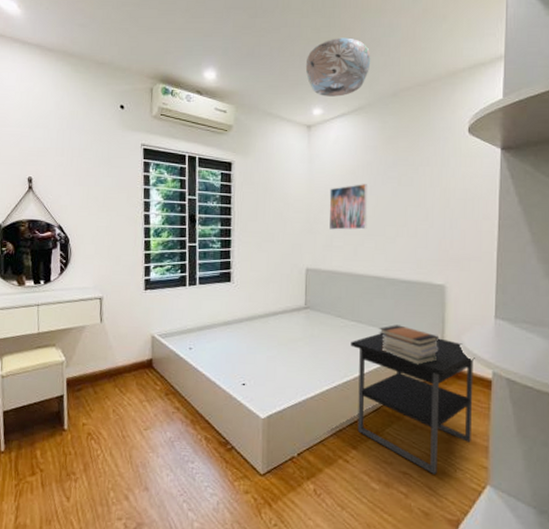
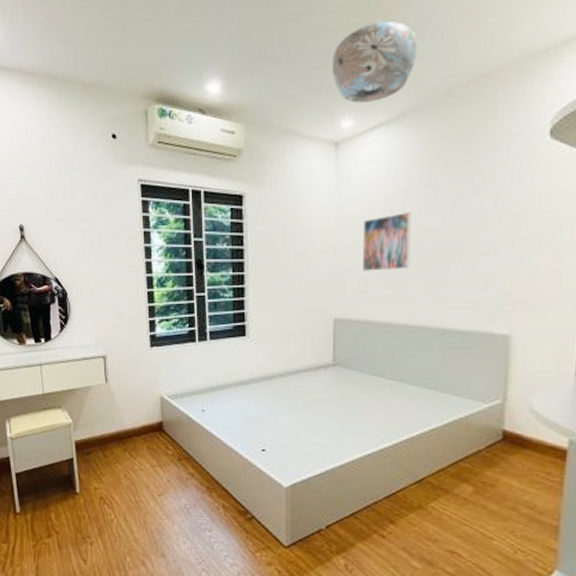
nightstand: present [351,333,475,474] -> none [388,393,546,555]
book stack: present [379,325,440,365] -> none [423,384,501,431]

